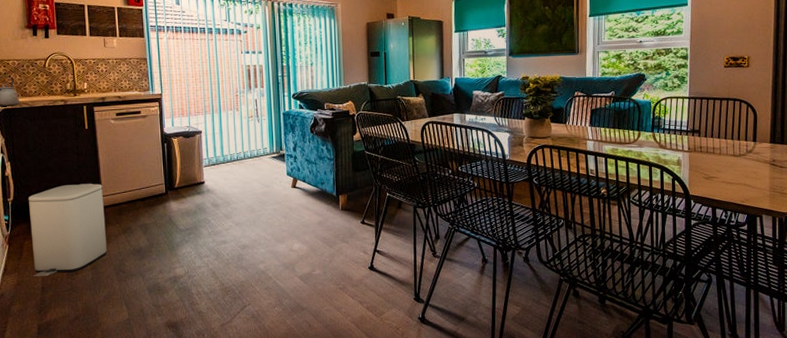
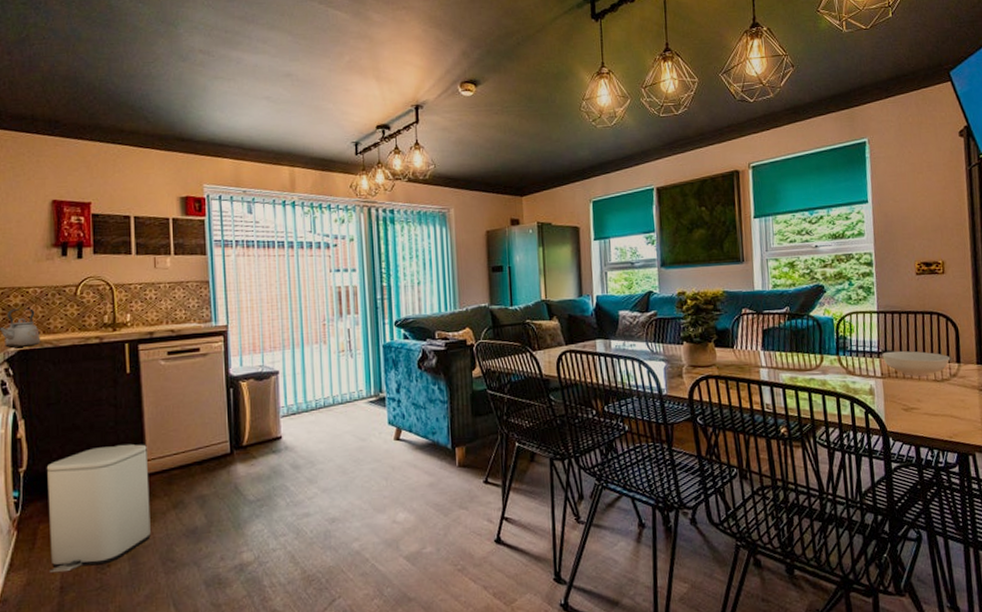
bowl: none [689,130,748,152] -> present [881,351,951,377]

